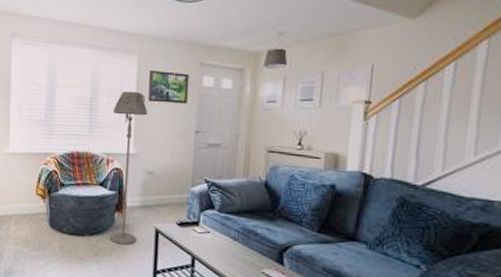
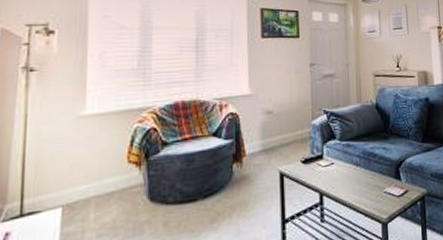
floor lamp: present [109,91,147,245] -> none [223,29,261,201]

